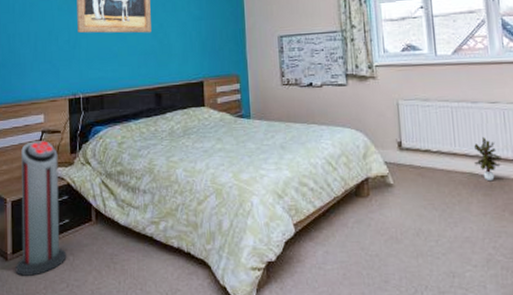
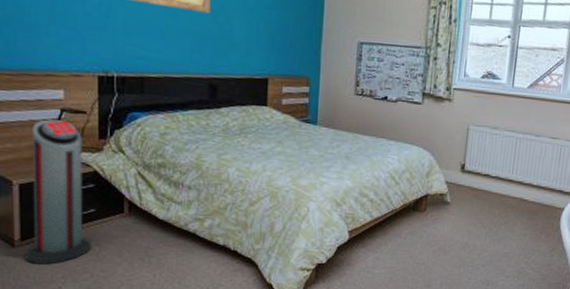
potted plant: present [474,136,502,182] -> none [526,167,550,208]

